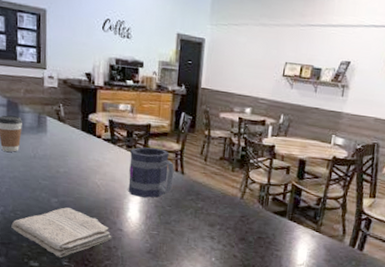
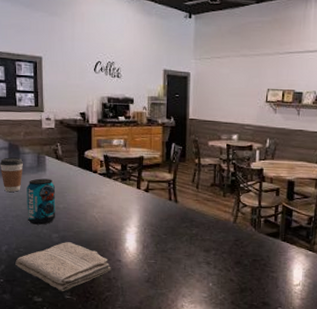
beverage can: none [25,139,57,188] -> present [26,178,56,225]
mug: present [128,147,174,198] -> none [125,178,168,228]

